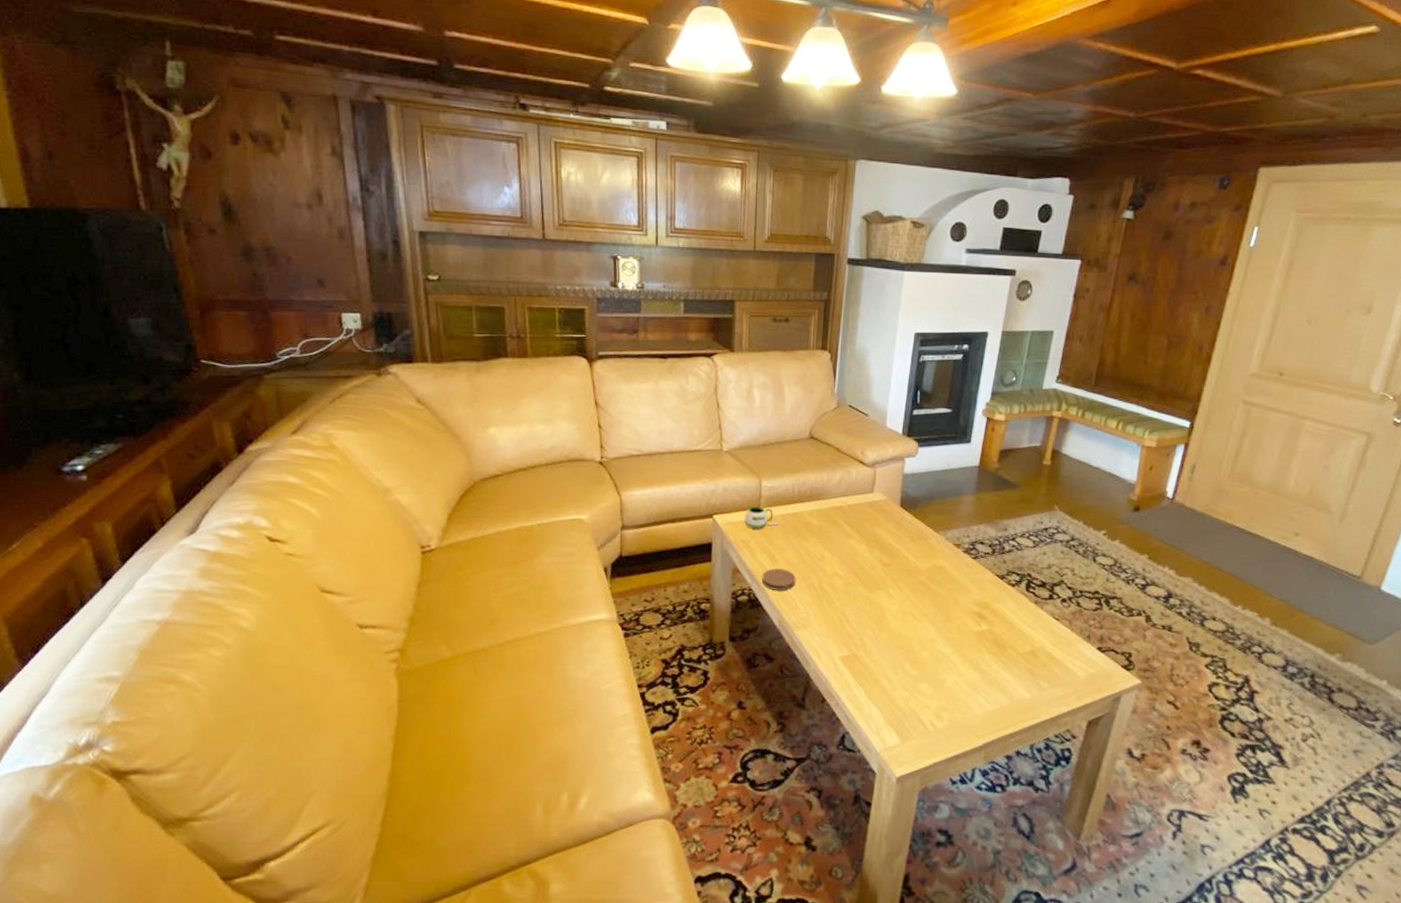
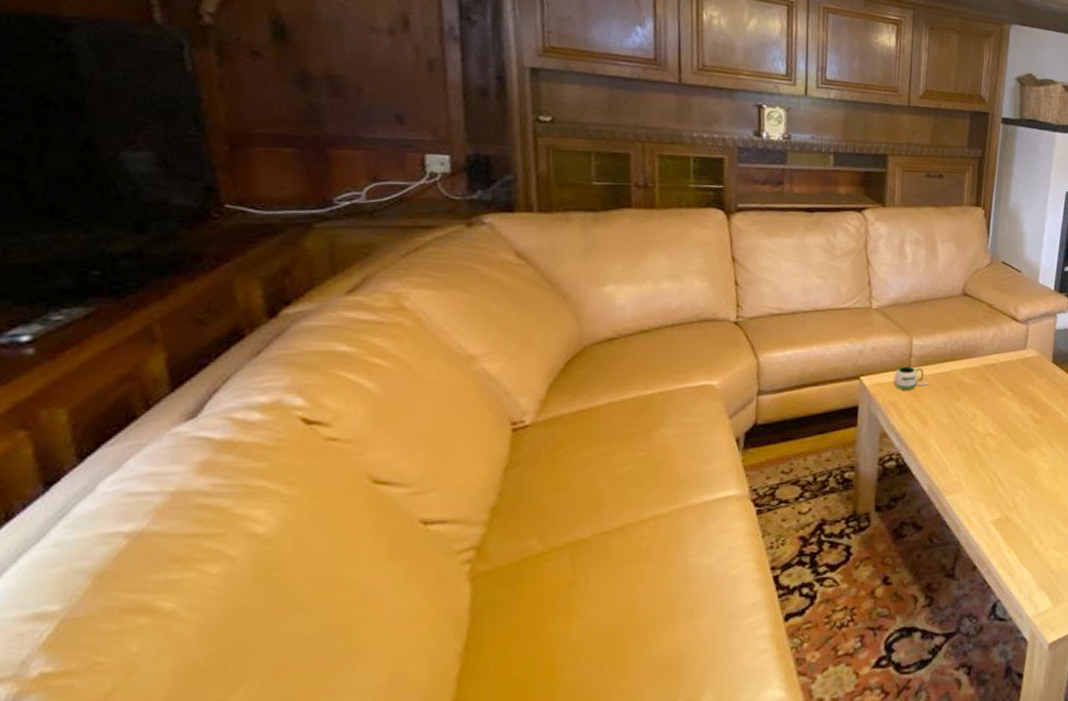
coaster: present [762,569,795,590] -> none [911,431,946,454]

